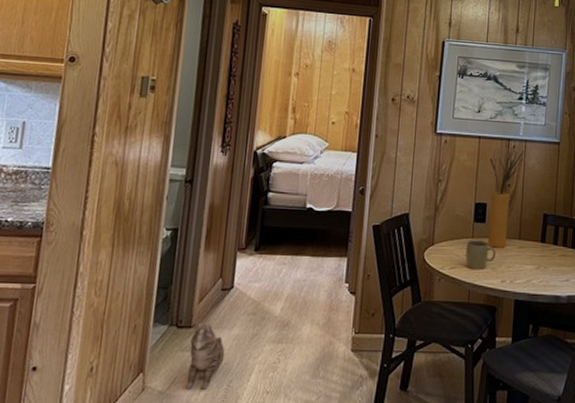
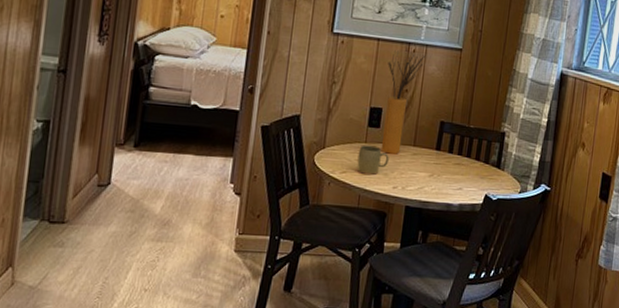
cat: present [186,322,225,390] -> none [58,218,101,286]

